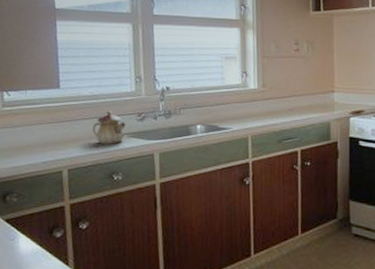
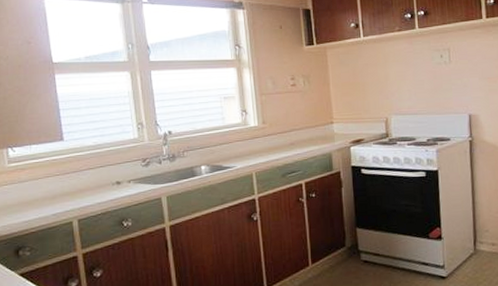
teapot: present [92,110,126,144] -> none [99,158,132,192]

